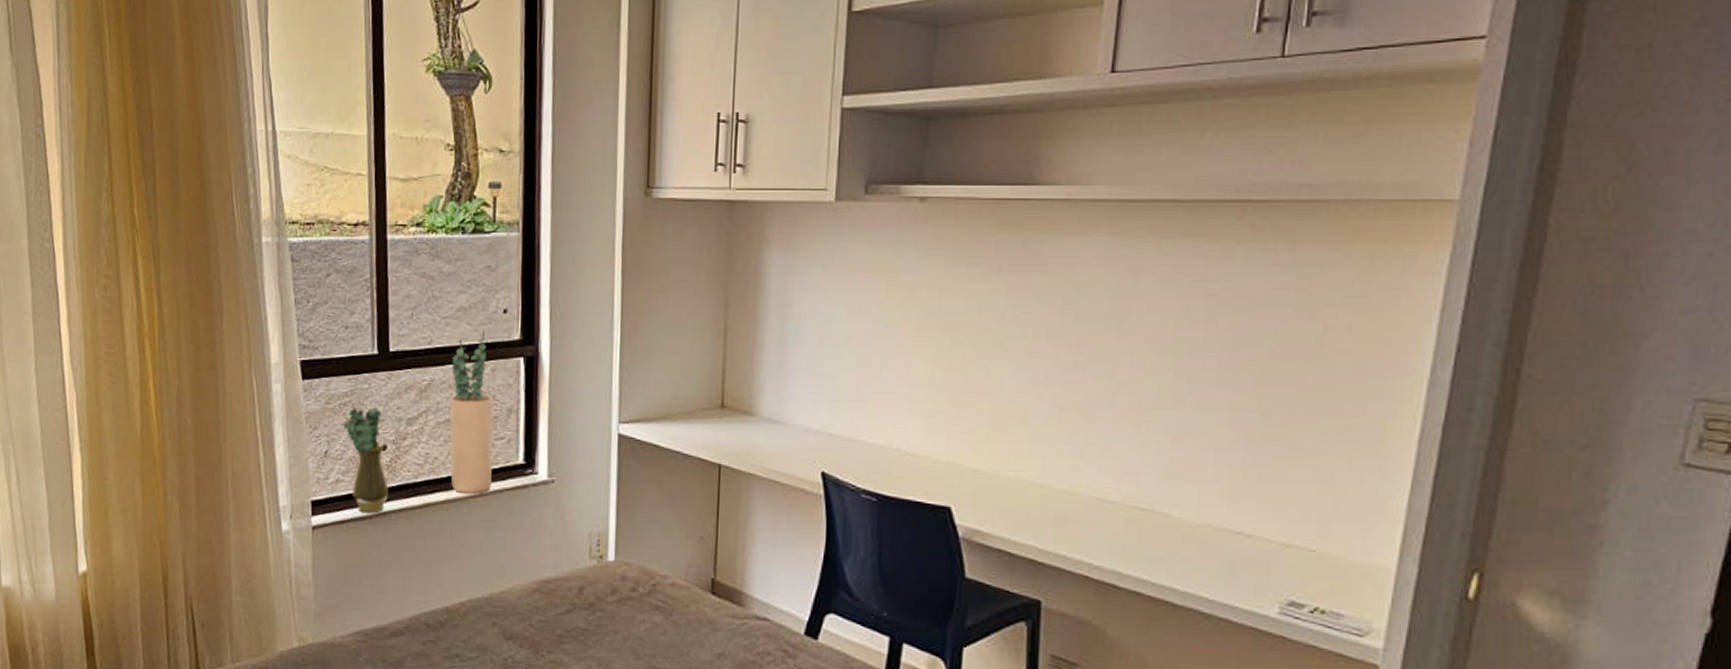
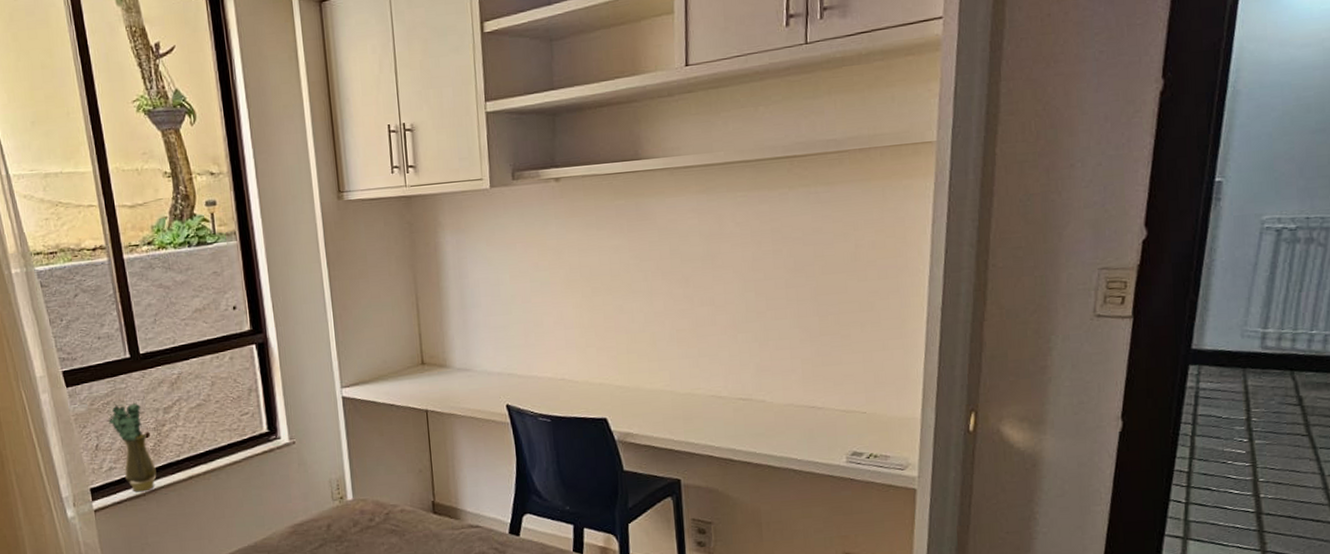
vase: present [450,329,493,494] -> none [195,325,243,464]

